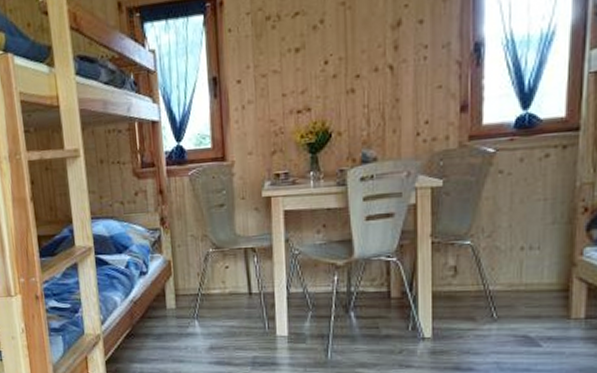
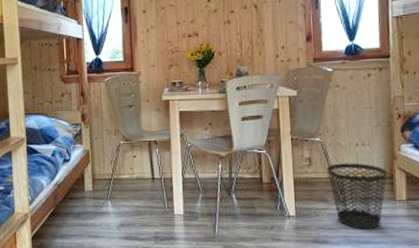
wastebasket: none [479,272,562,354] -> present [327,163,388,229]

